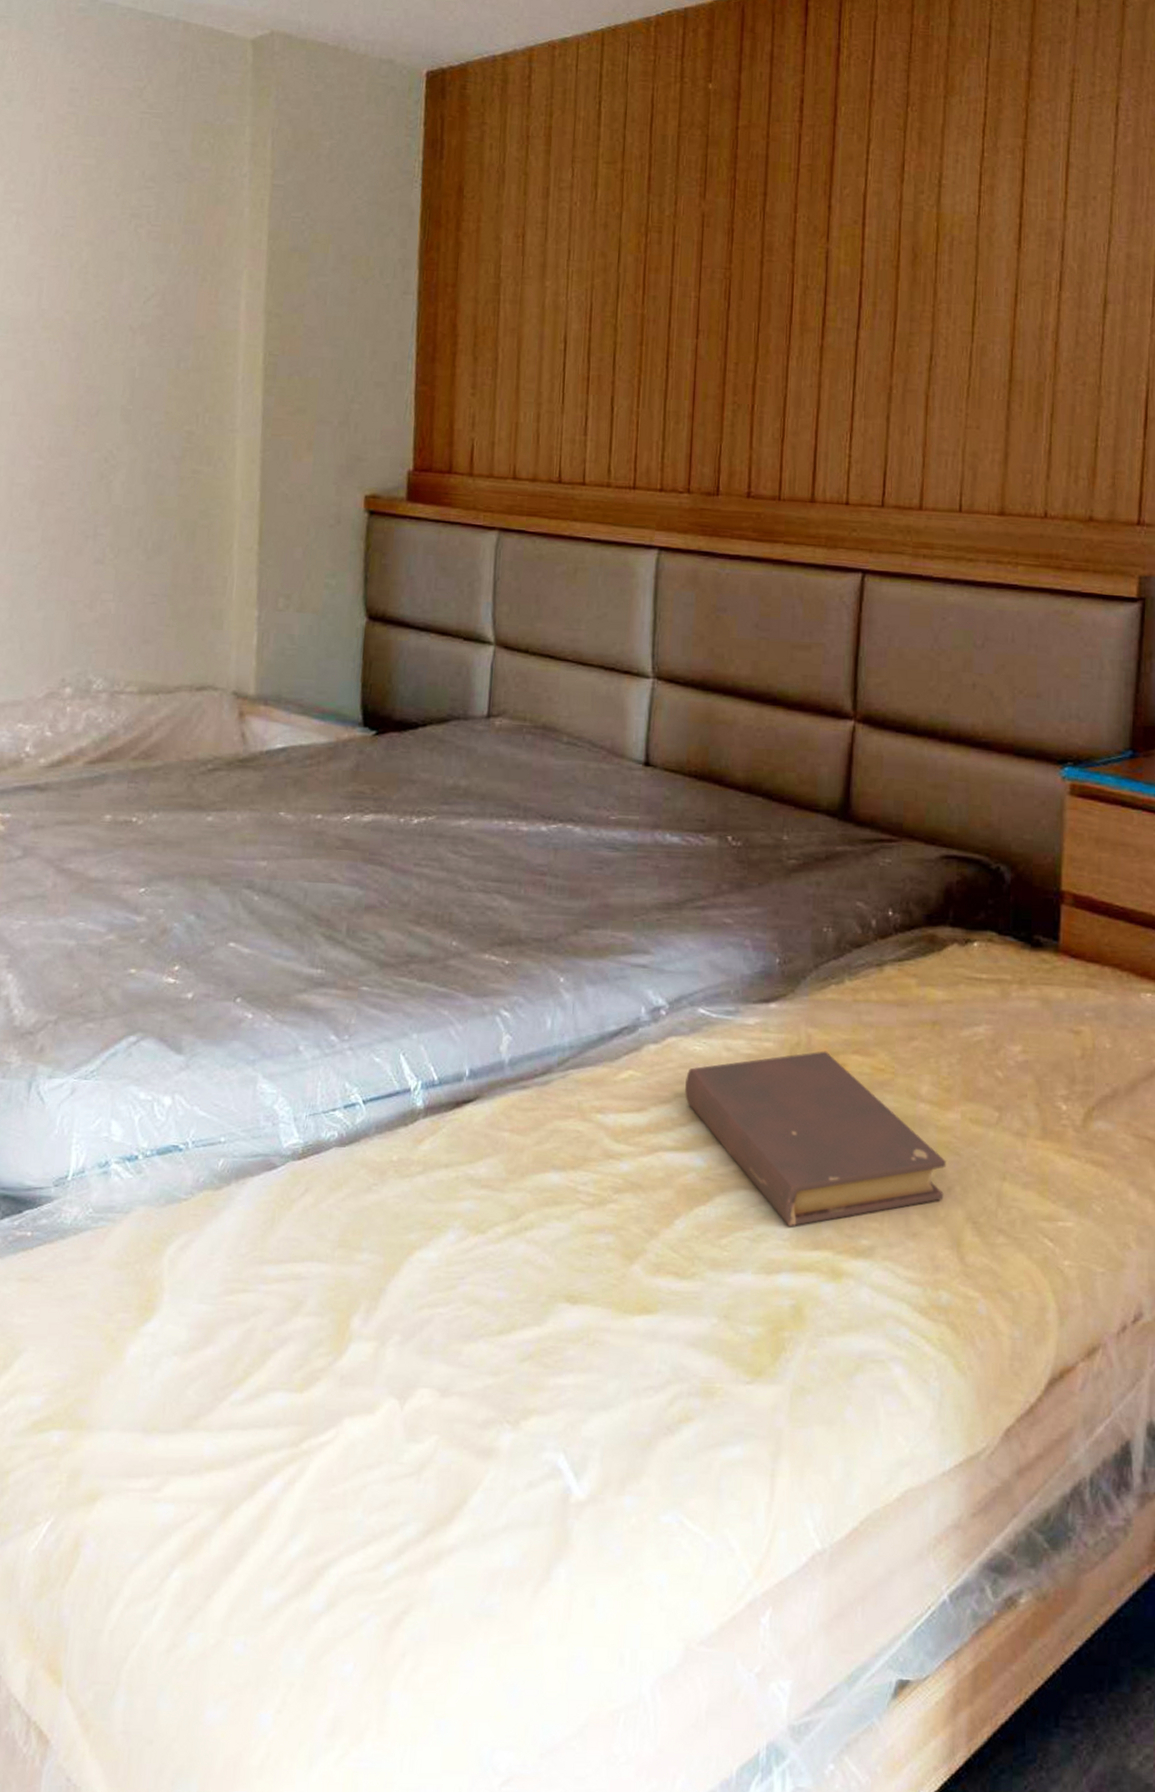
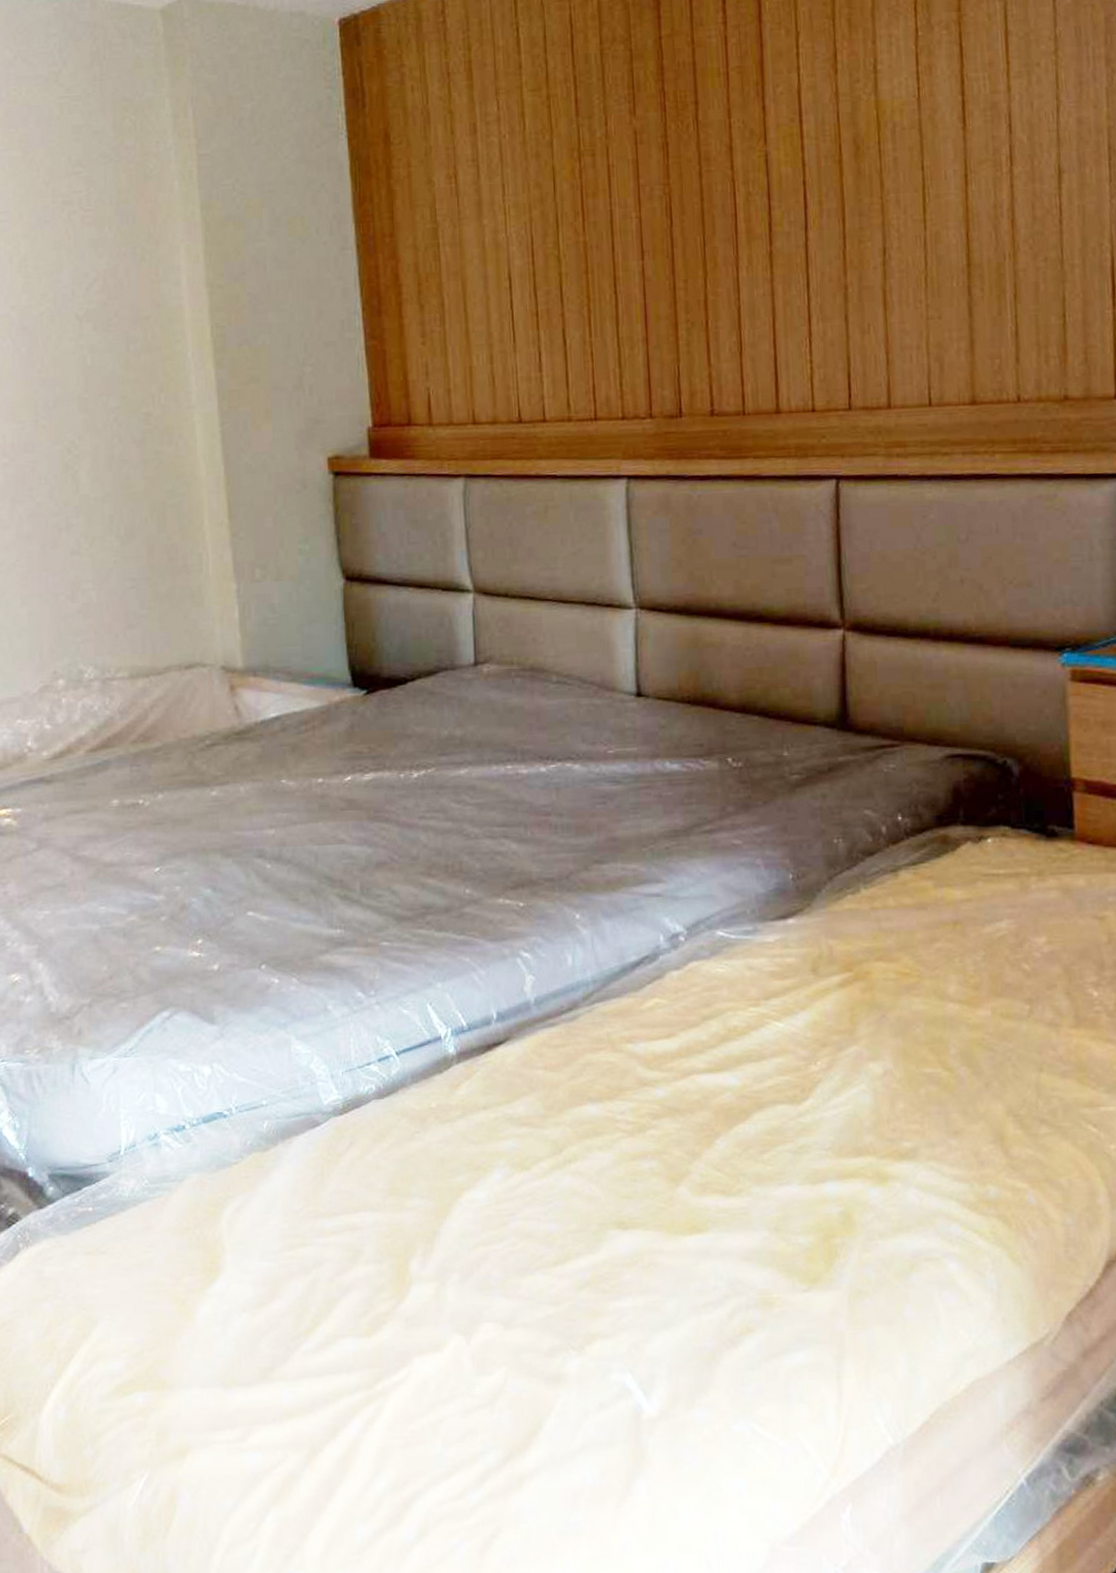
book: present [685,1051,946,1227] -> none [711,961,982,1137]

